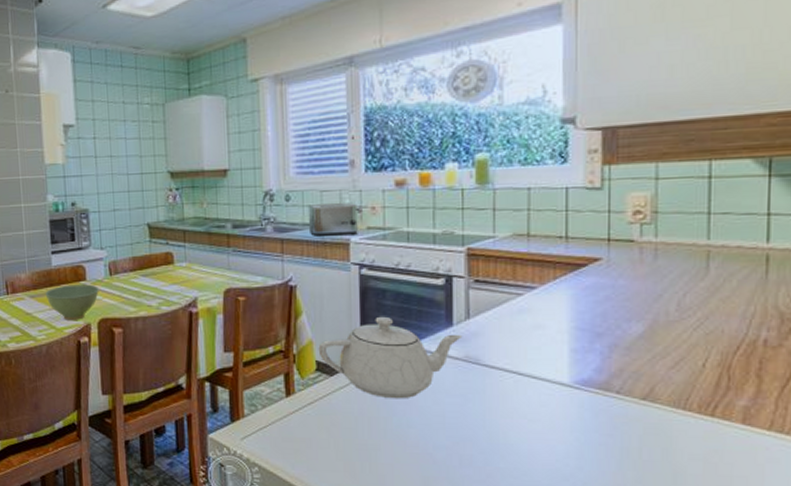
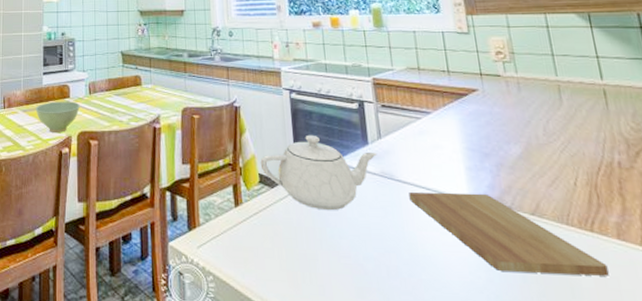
toaster: present [307,202,359,238] -> none [246,38,287,67]
cutting board: none [496,377,722,462] -> present [409,192,609,276]

